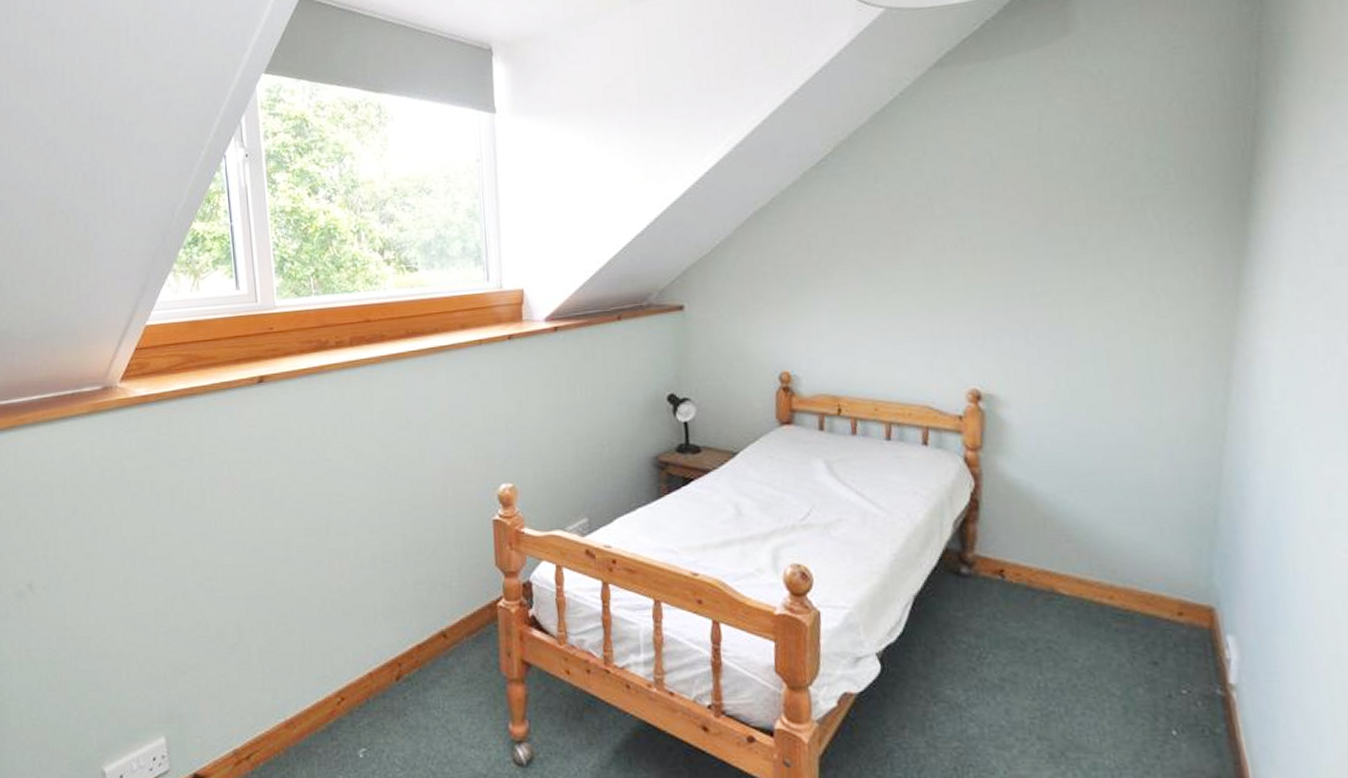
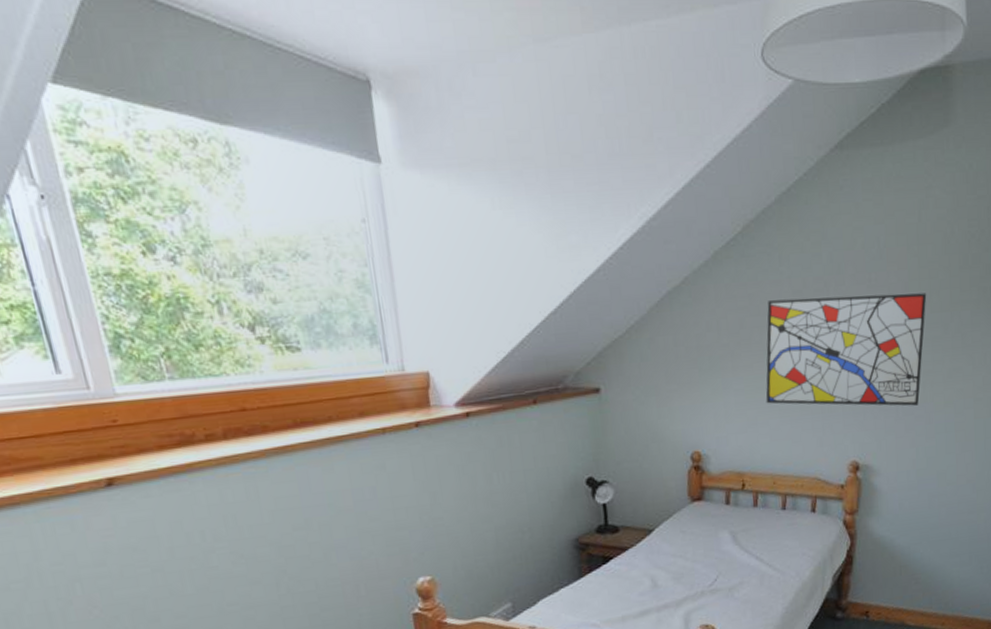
wall art: none [862,205,1056,329] -> present [765,293,927,406]

